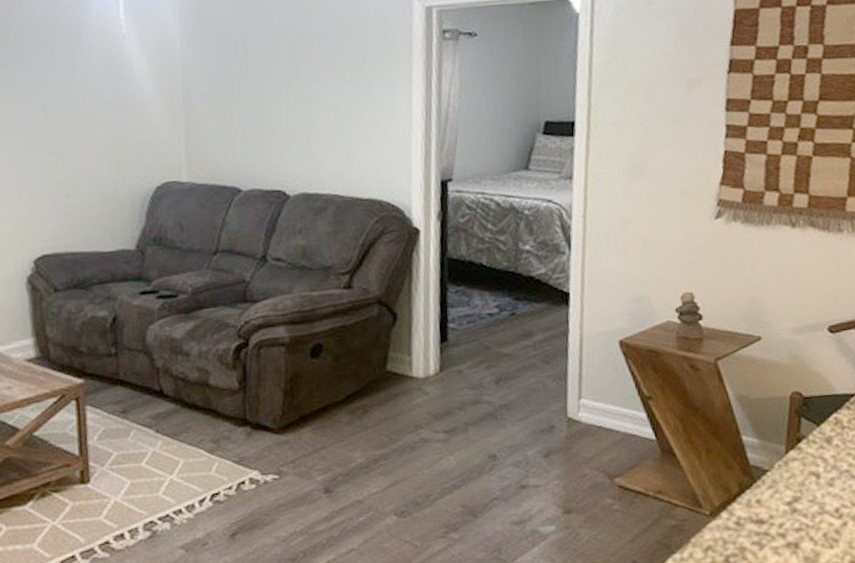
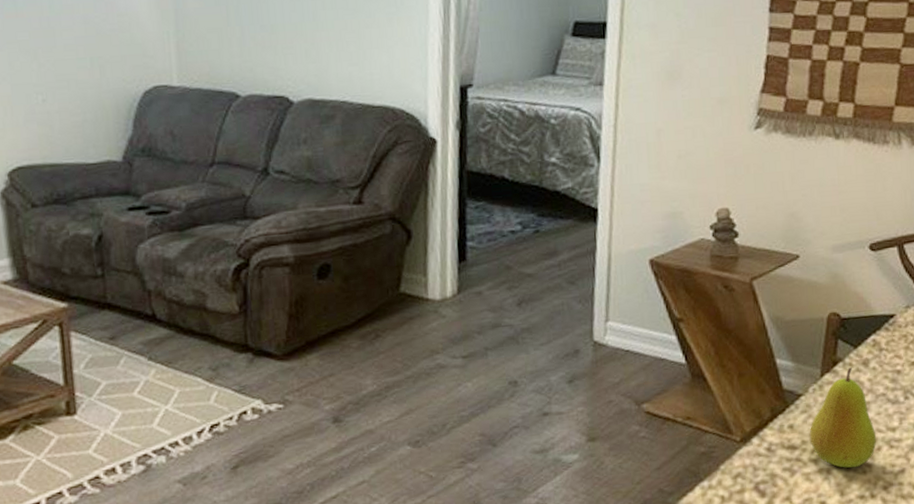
fruit: none [776,444,842,543] -> present [809,367,876,468]

